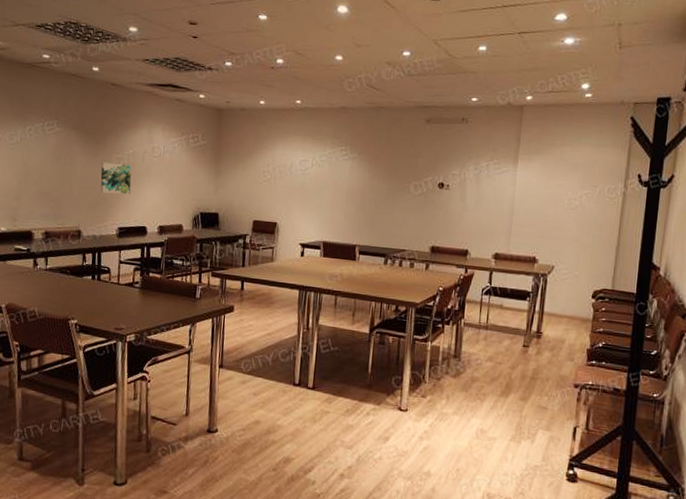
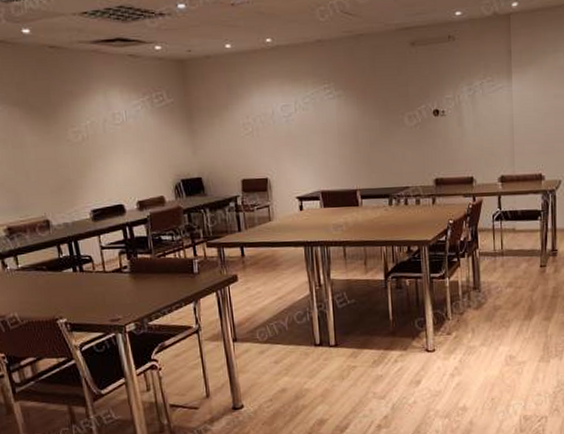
wall art: present [100,162,132,195] -> none [57,137,98,174]

